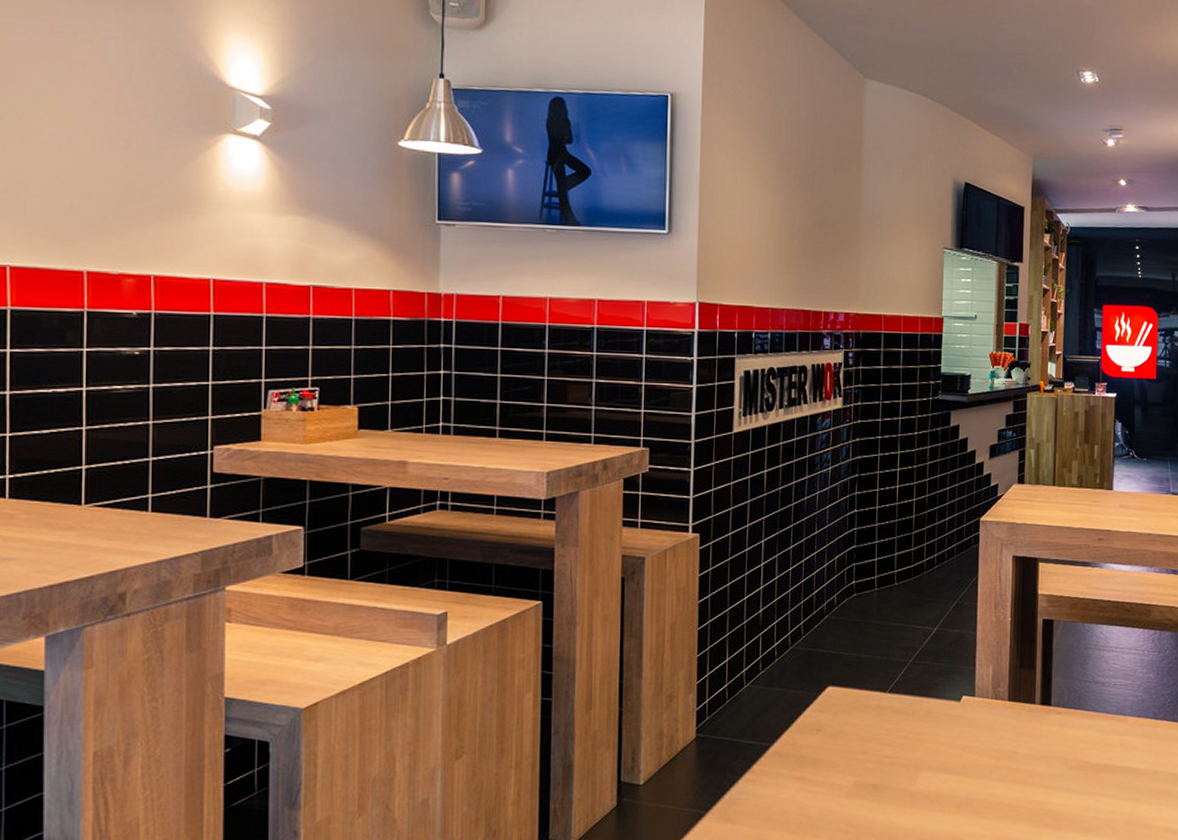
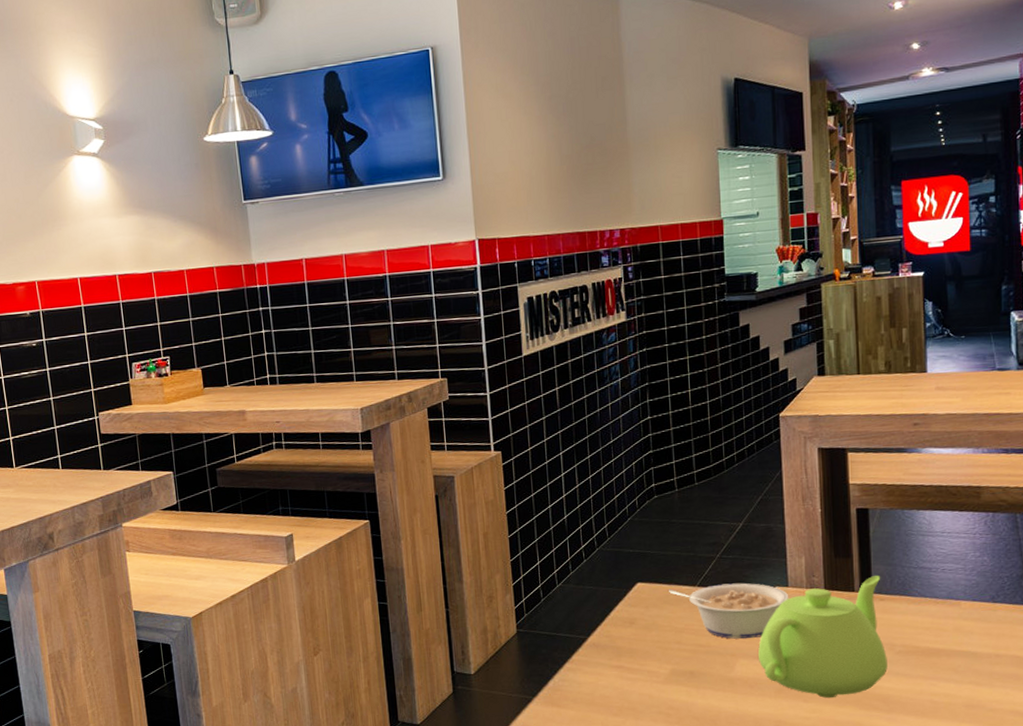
legume: none [858,690,975,751] -> present [668,583,789,639]
teapot: none [941,688,1060,815] -> present [758,576,888,699]

